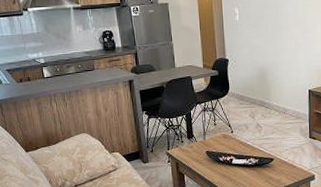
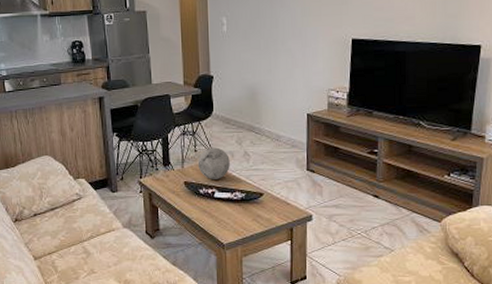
decorative orb: none [217,121,245,149] -> present [197,147,230,179]

